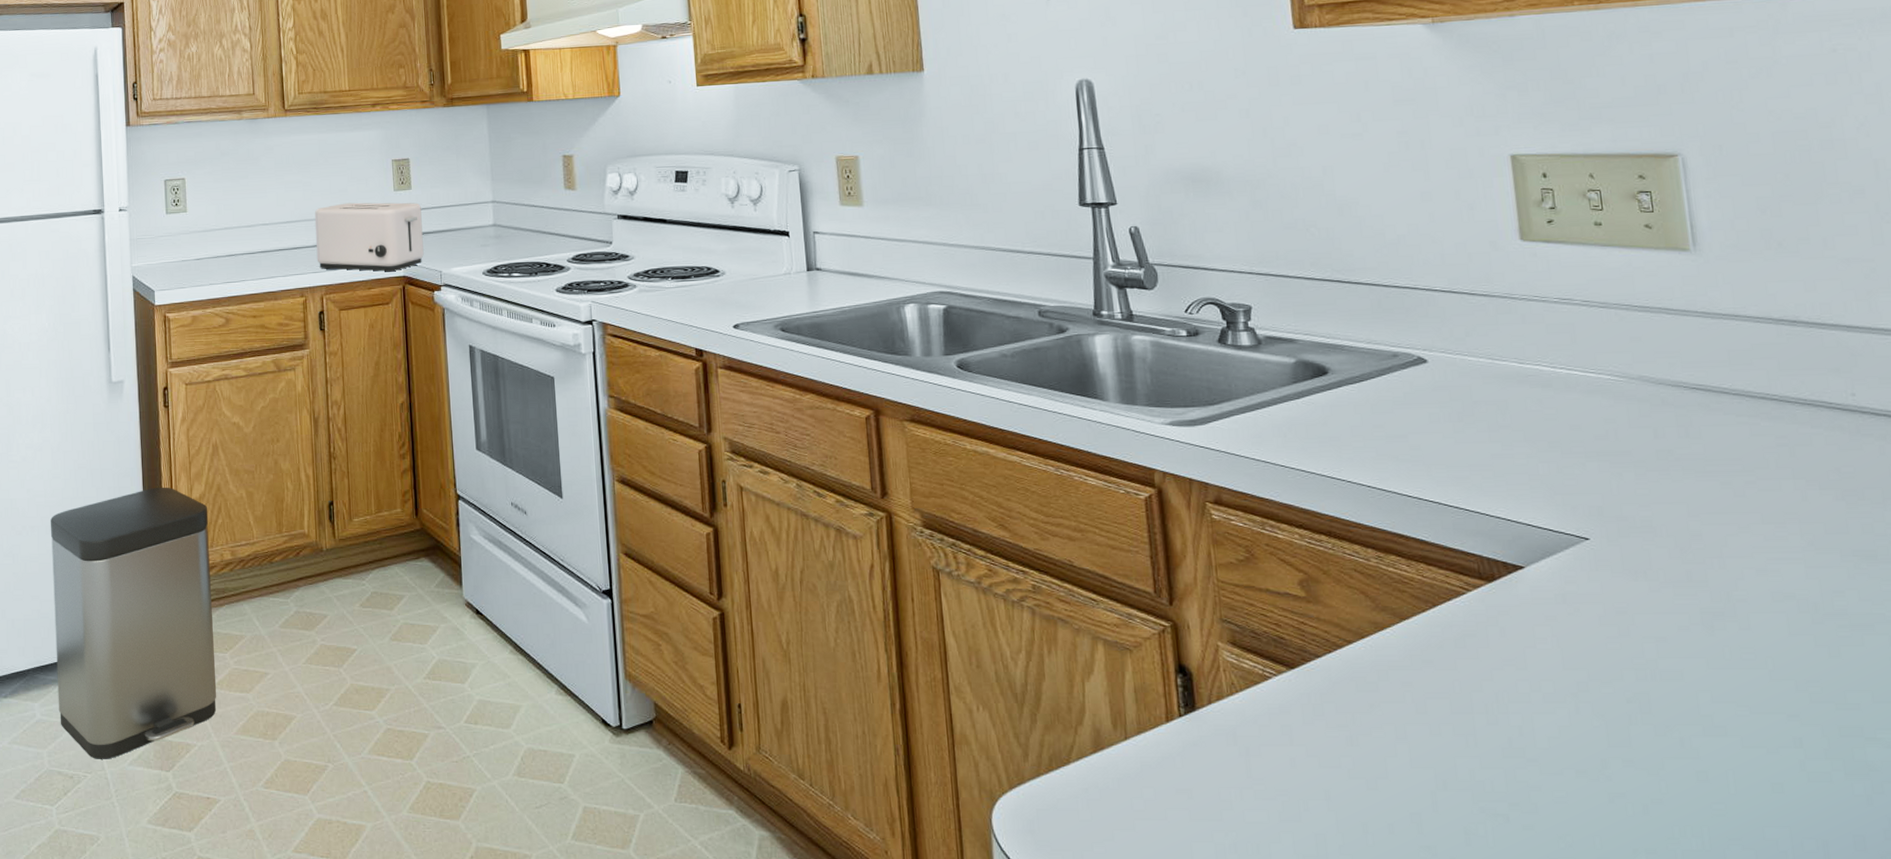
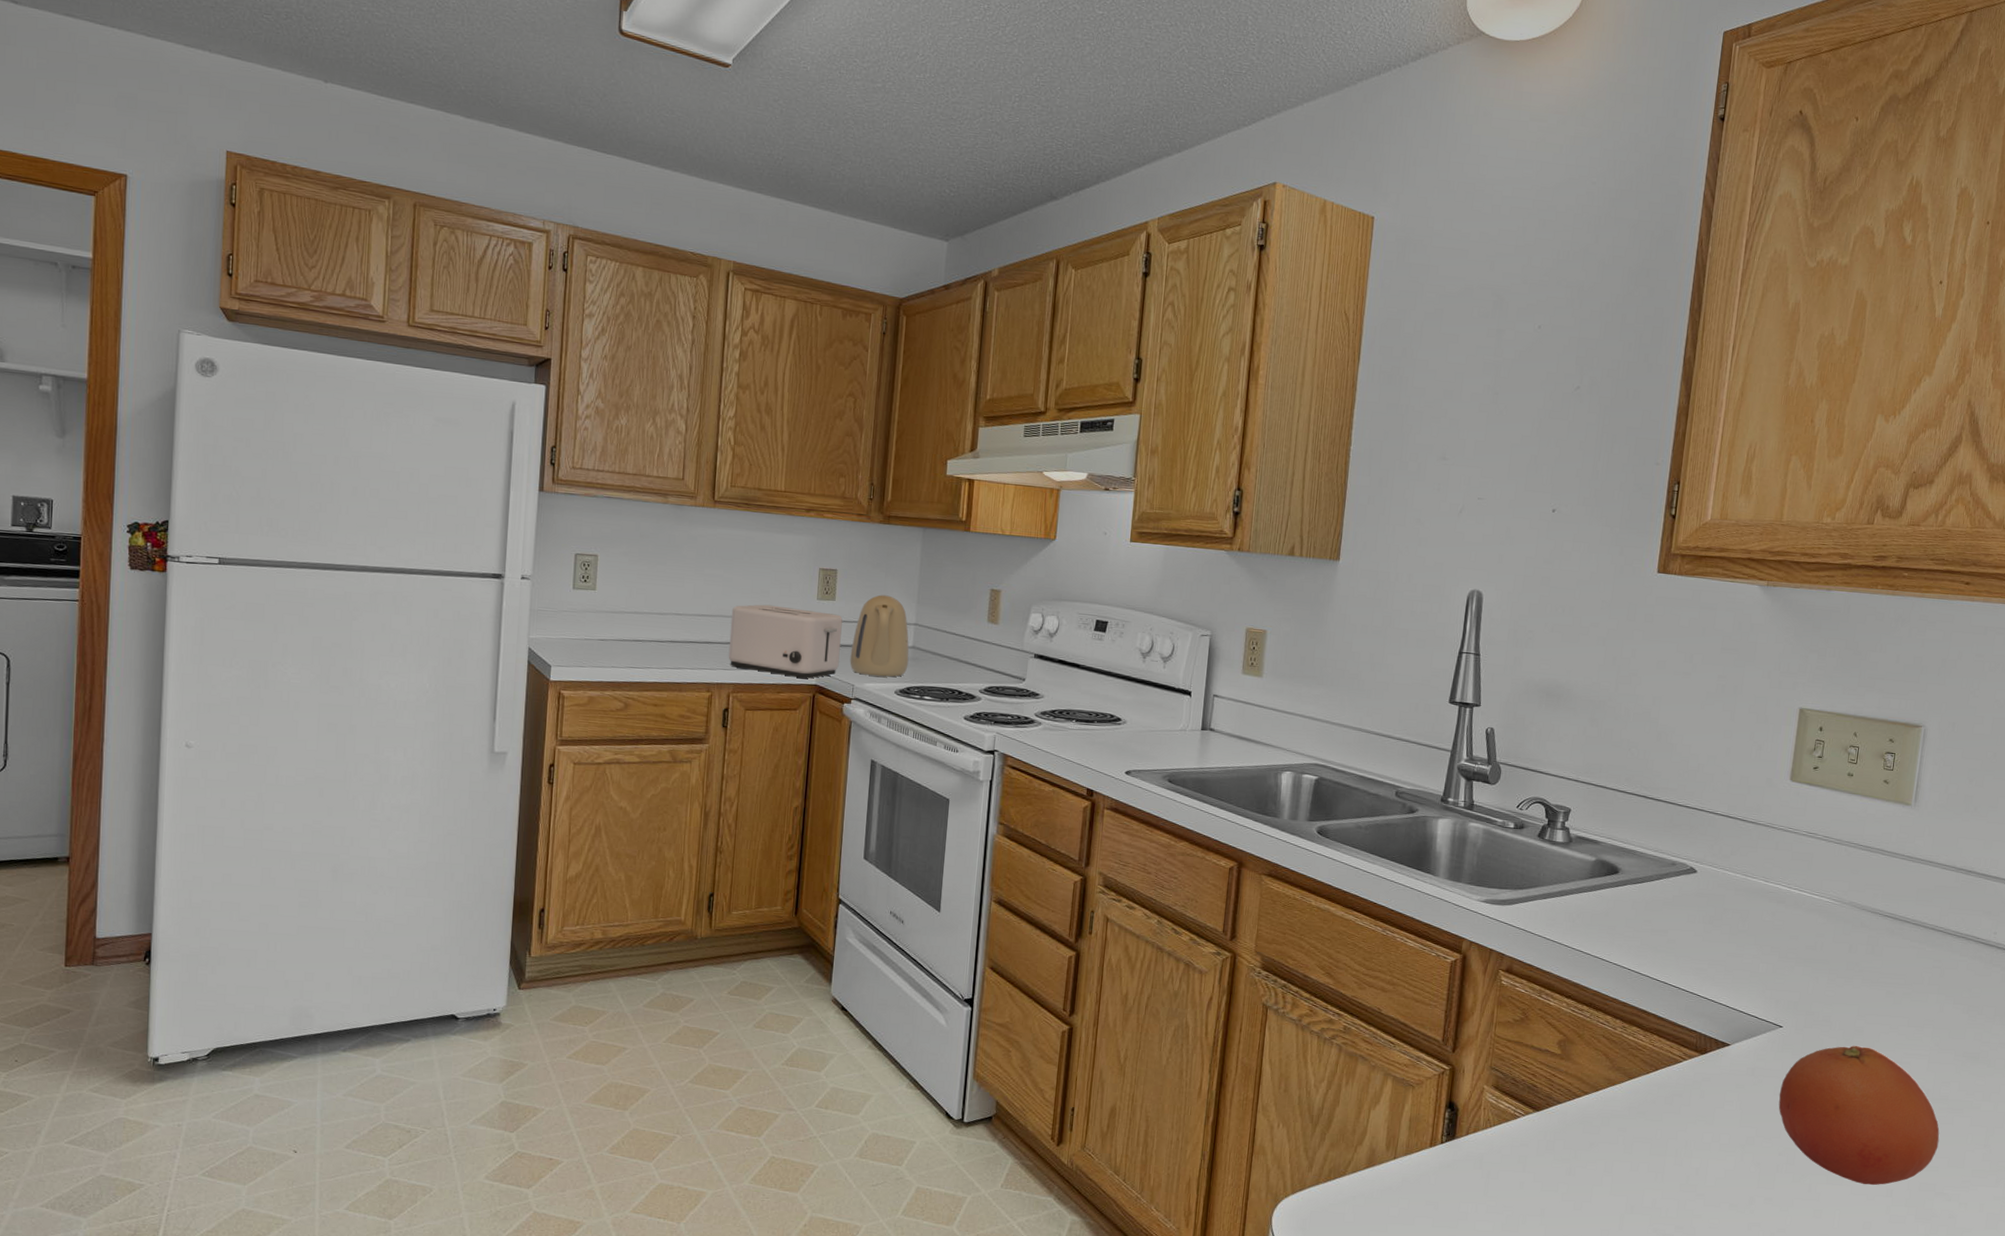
pedal bin: present [50,487,216,759] -> none [401,861,583,1117]
kettle: none [433,176,492,260] -> present [850,595,909,677]
fruit: none [1606,555,1852,734] -> present [1778,1046,1940,1186]

